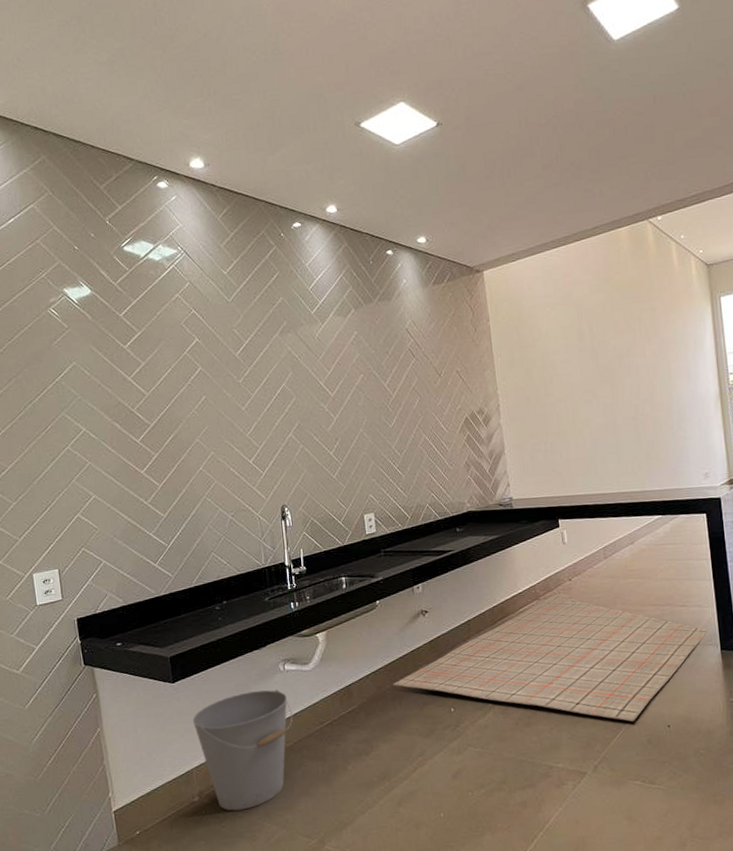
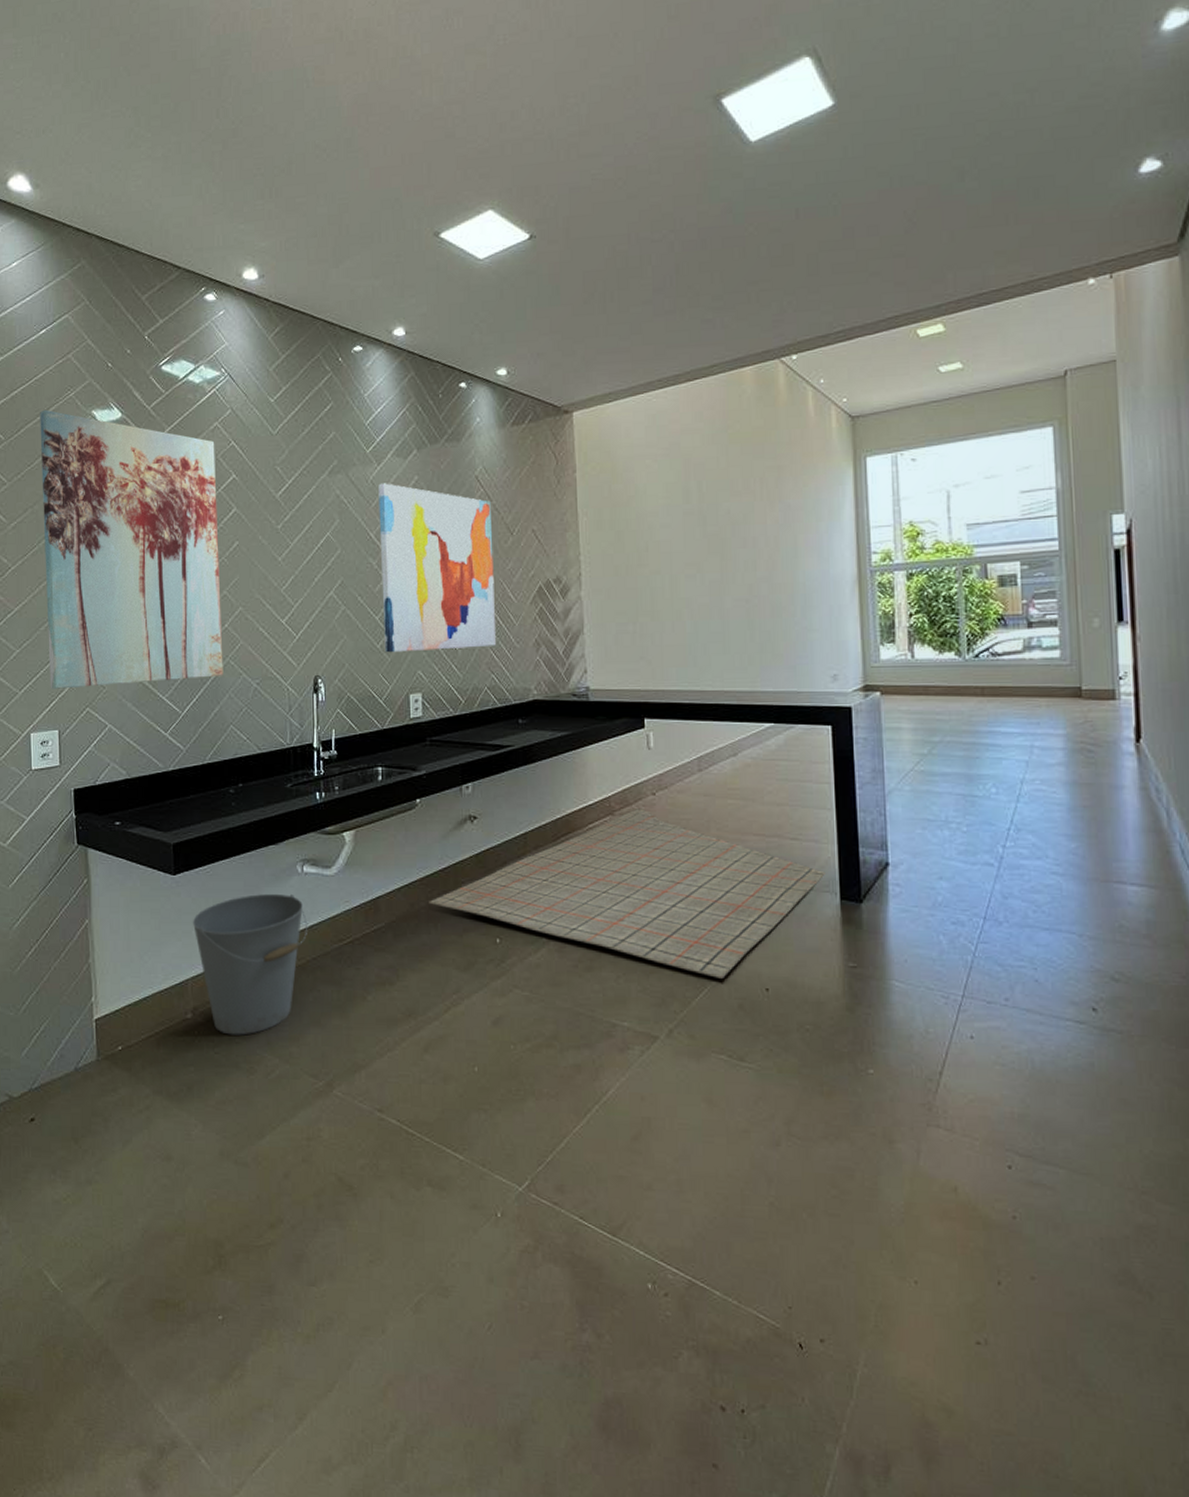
wall art: none [15,289,202,534] -> present [40,409,224,689]
wall art: none [324,338,434,482] -> present [378,483,497,653]

